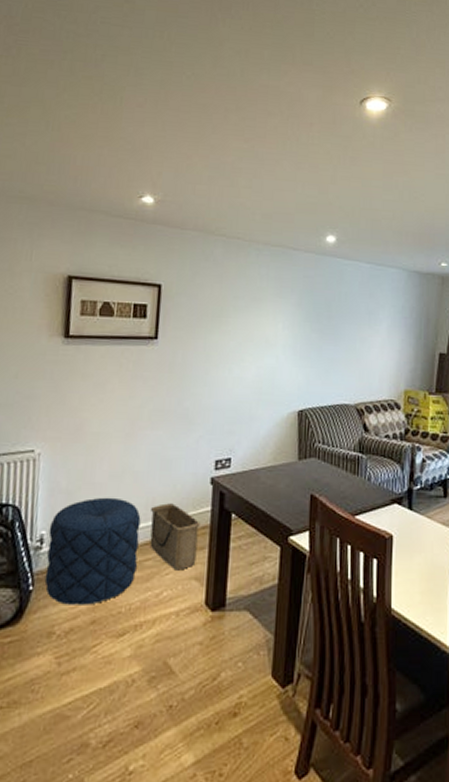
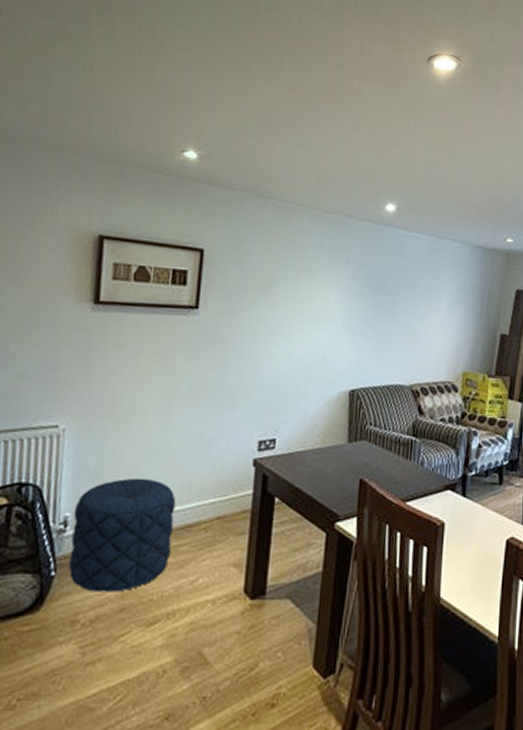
basket: present [150,503,201,571] -> none [185,485,241,557]

